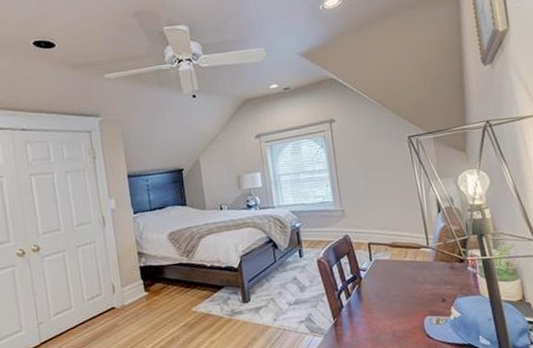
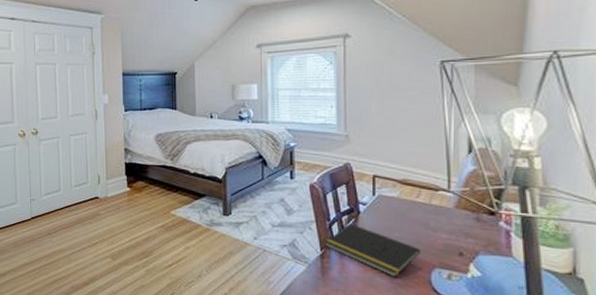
notepad: none [336,289,414,332] -> present [325,223,421,277]

